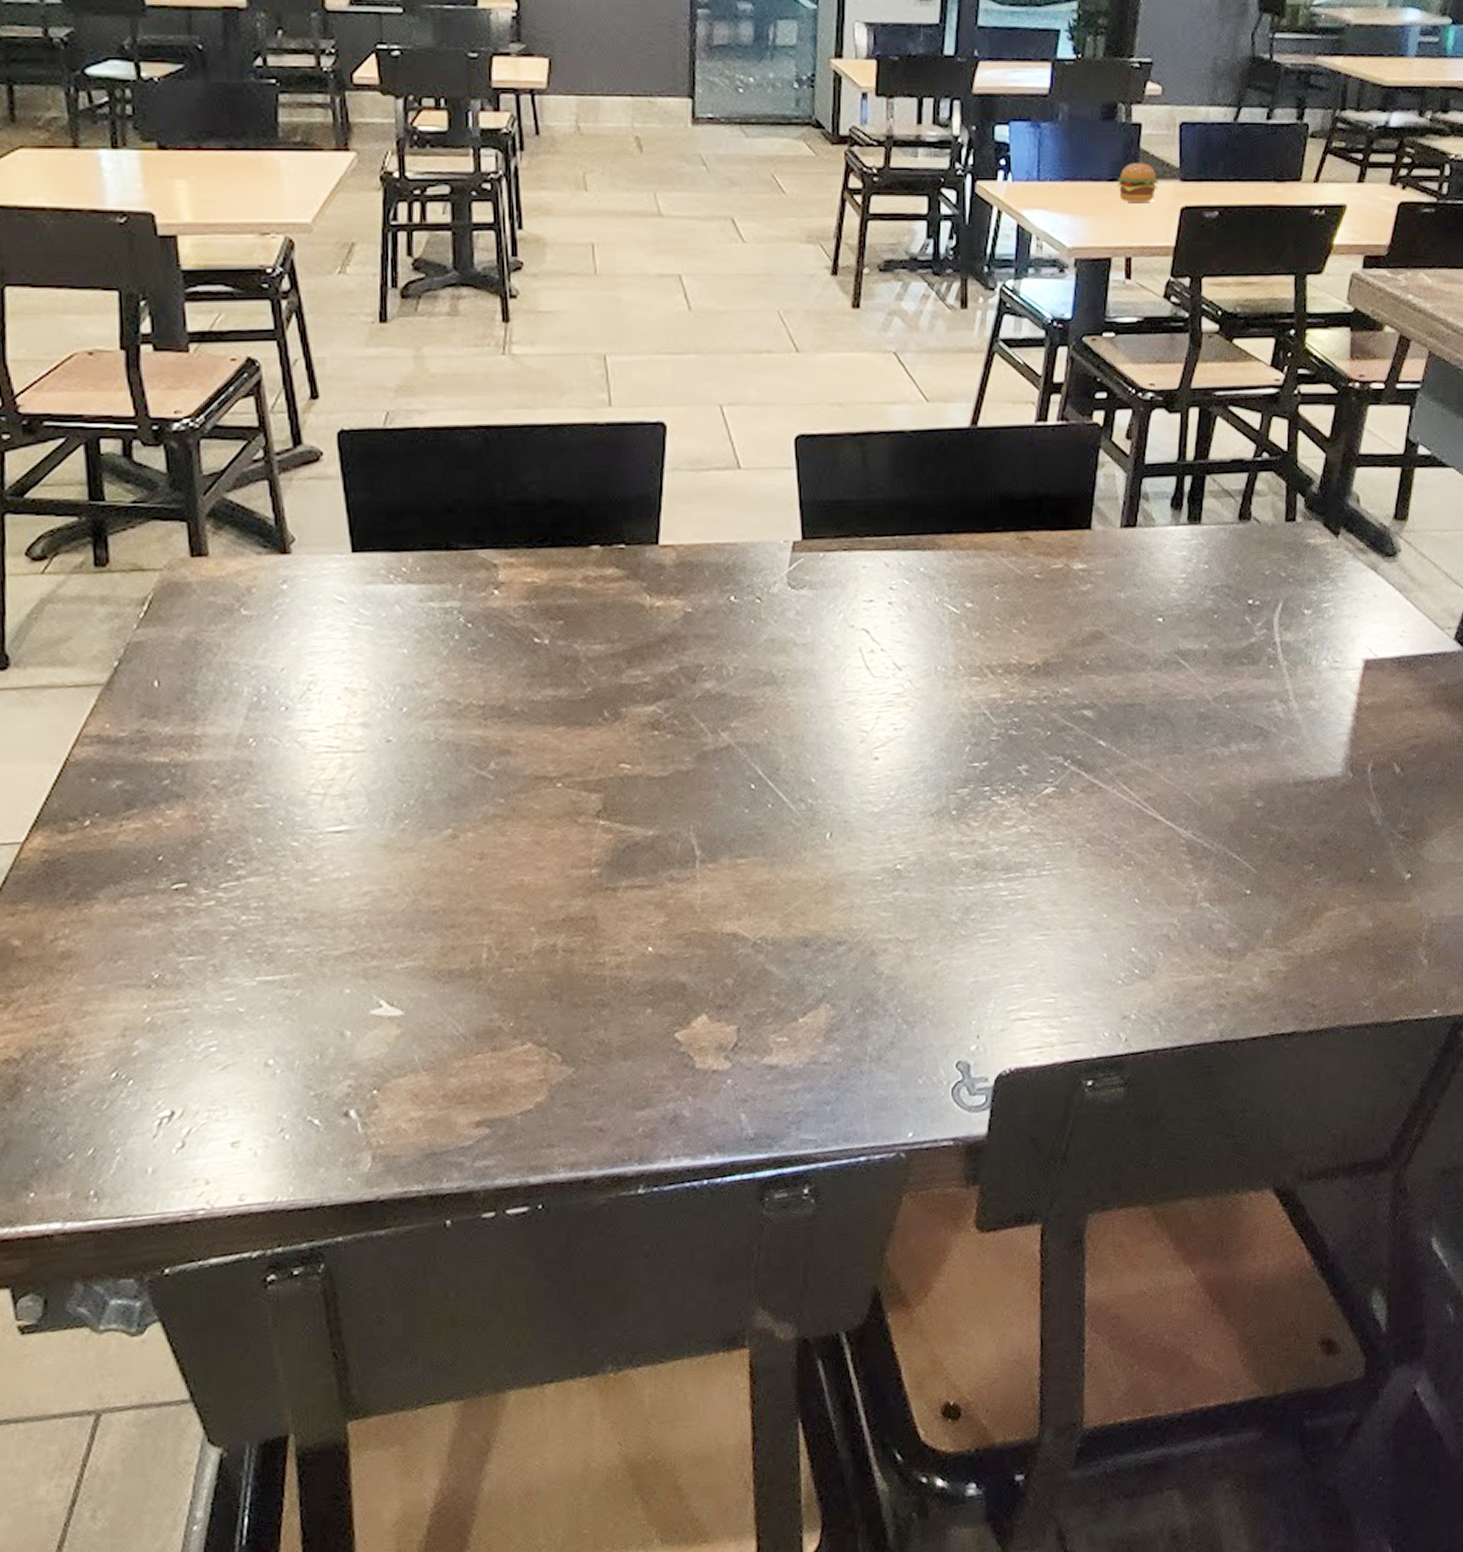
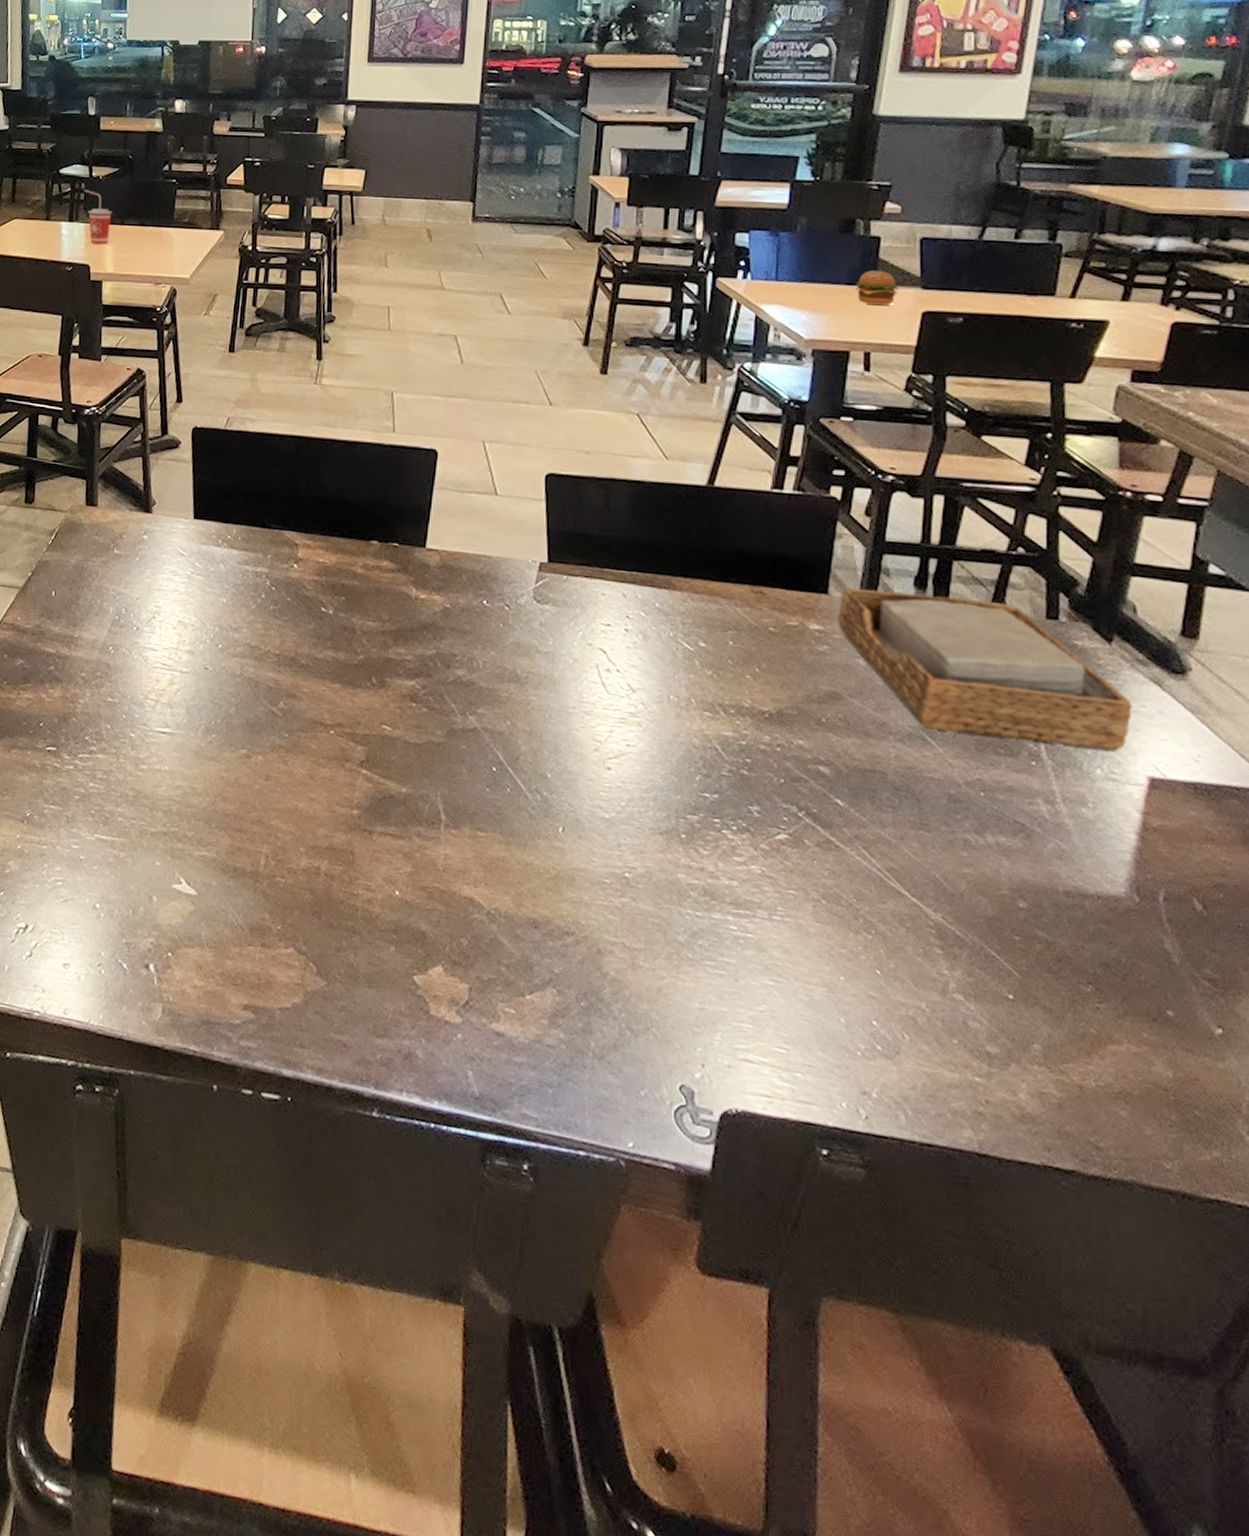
beverage cup: none [130,97,181,182] -> present [83,189,112,245]
napkin holder: none [1100,512,1353,652] -> present [838,588,1132,751]

